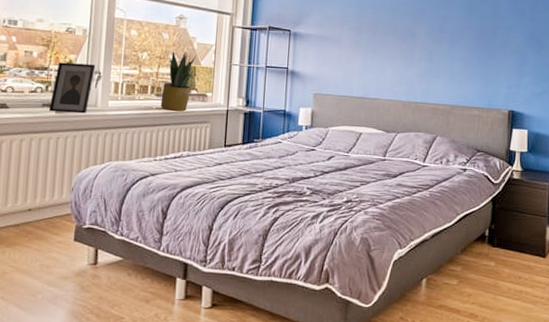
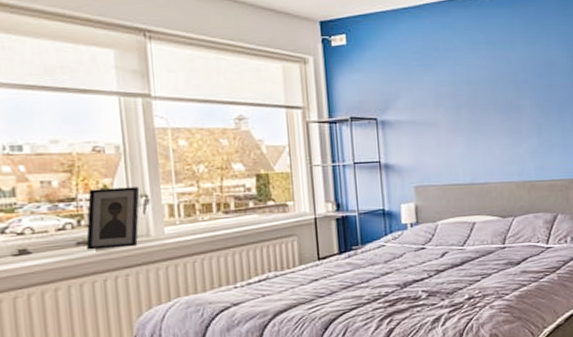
planter: present [160,51,197,111] -> none [229,158,267,229]

